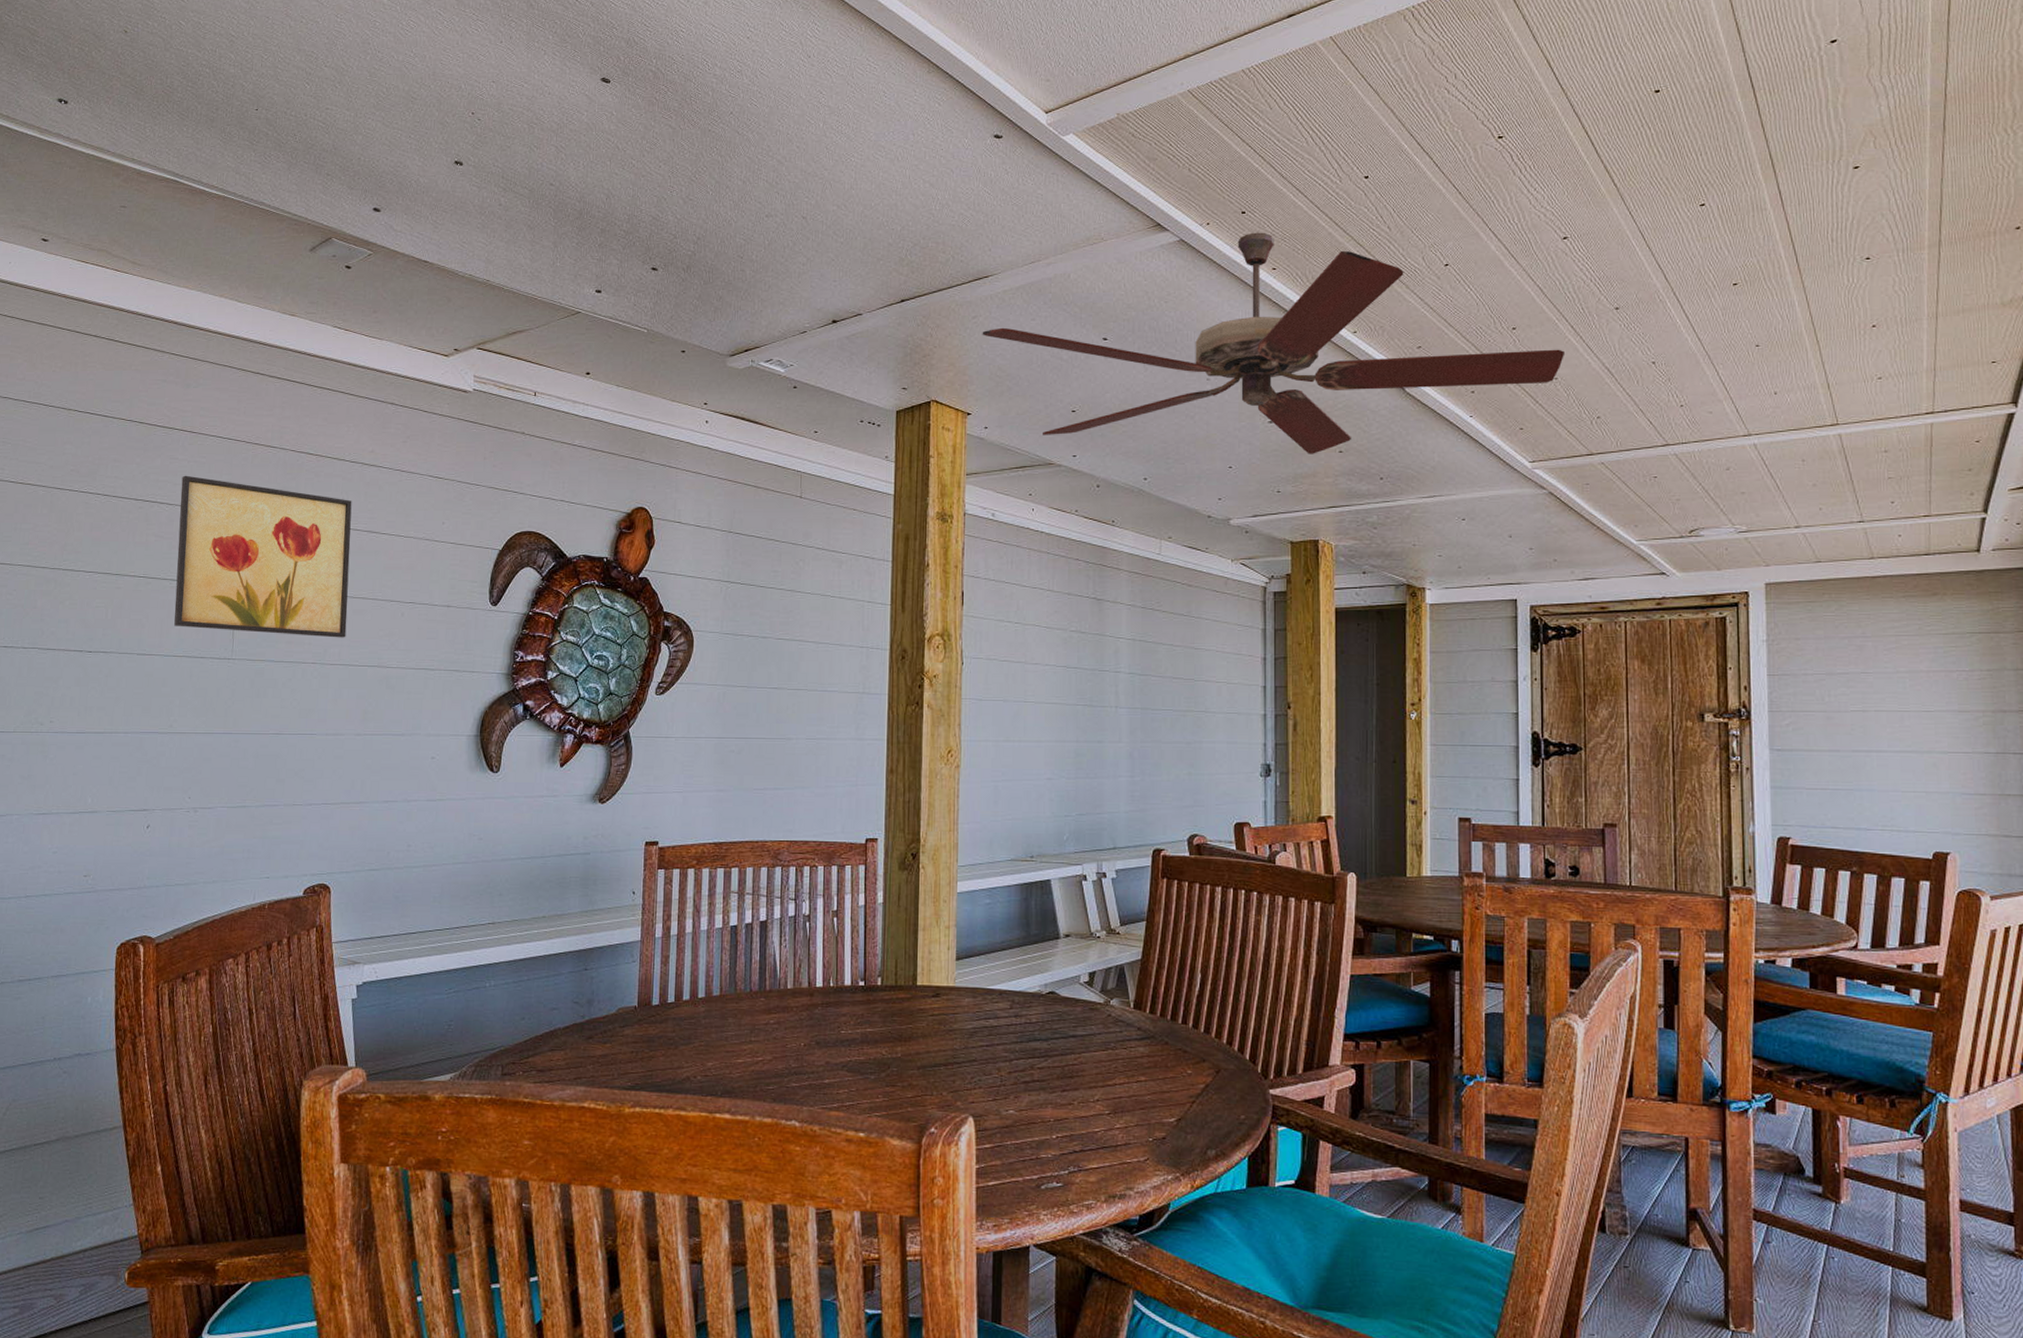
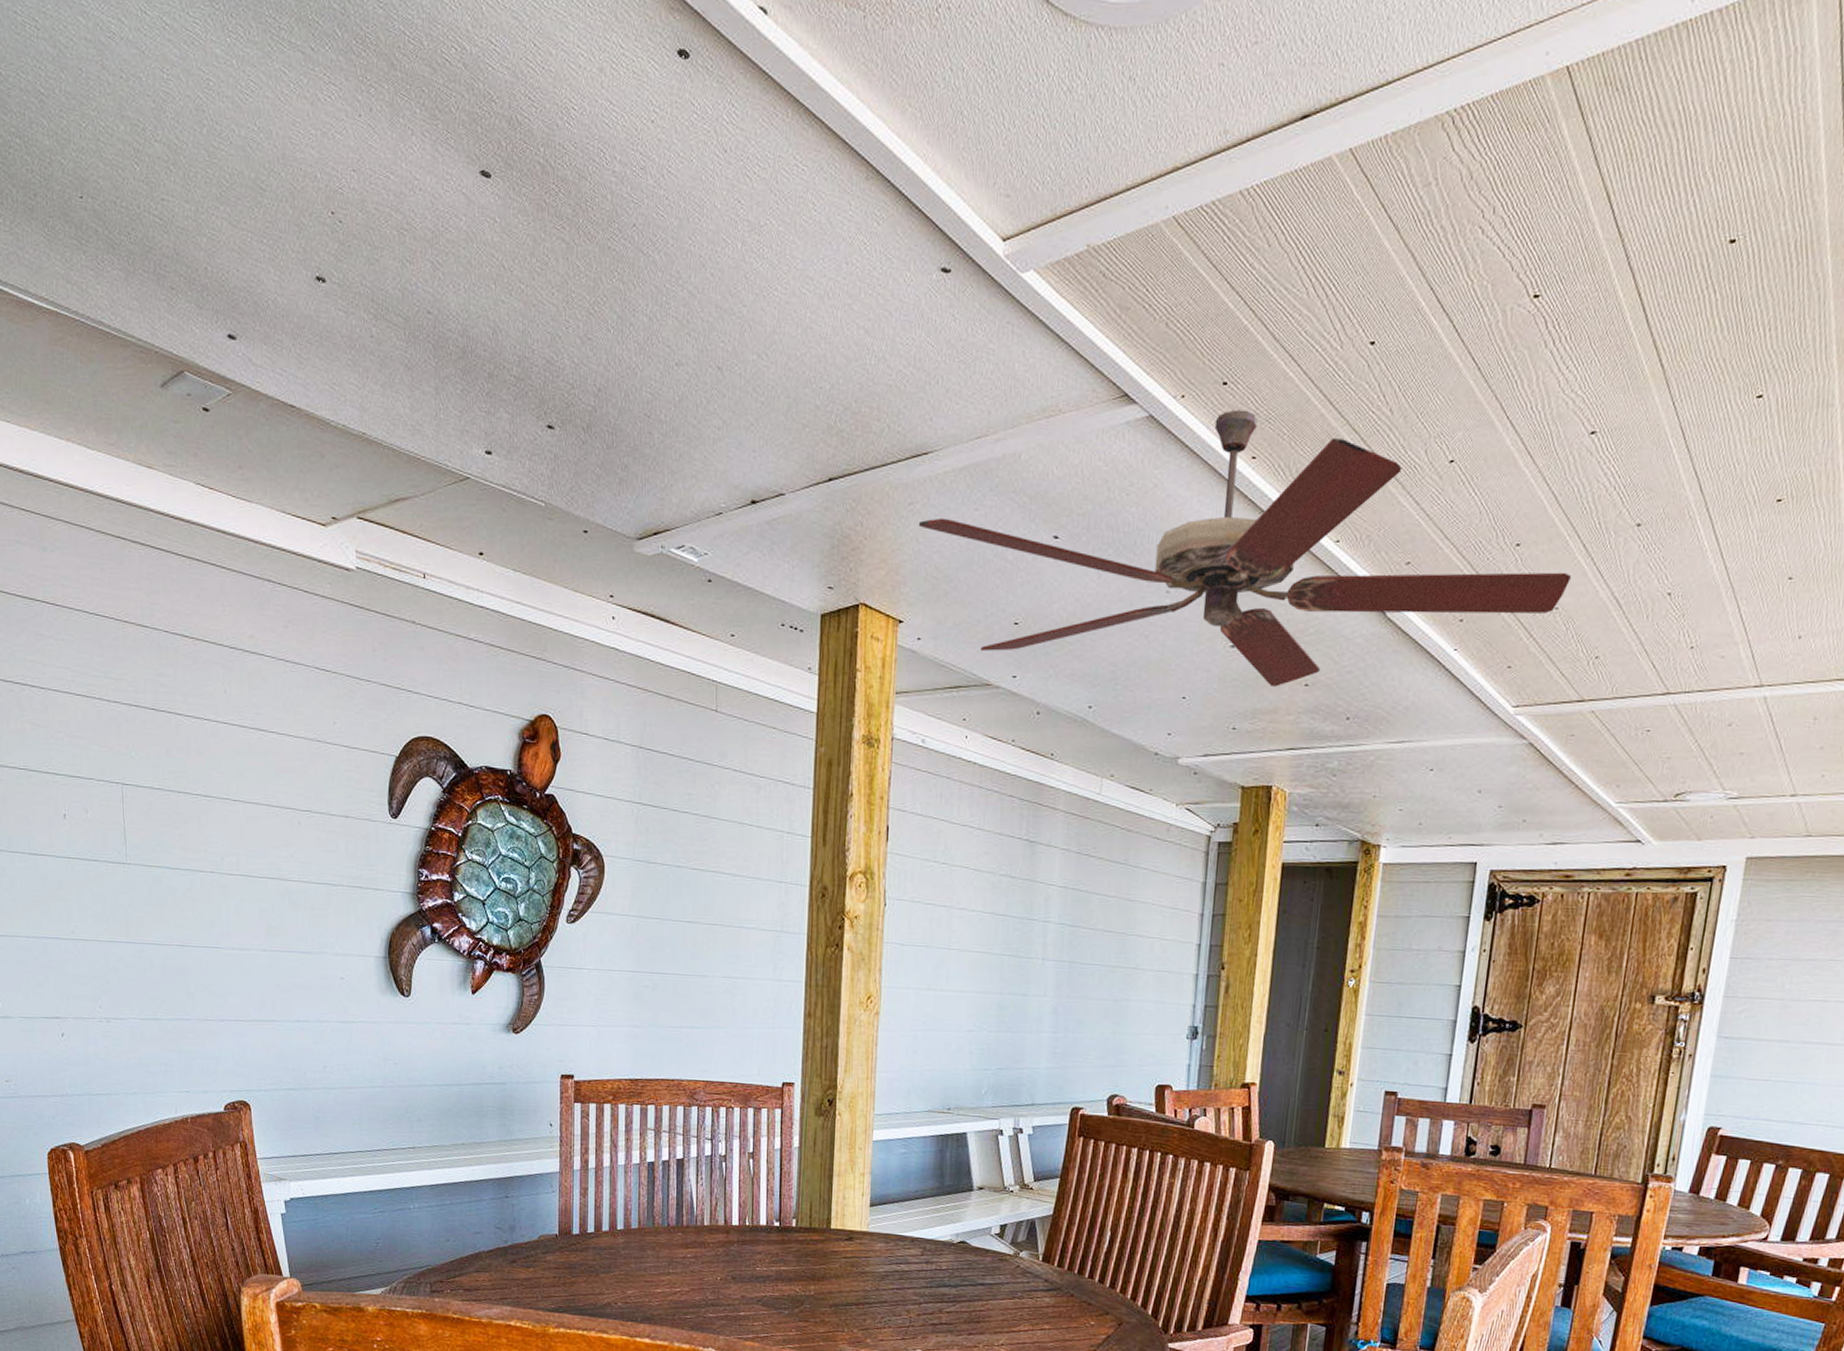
wall art: present [174,475,352,638] -> none [50,655,242,846]

